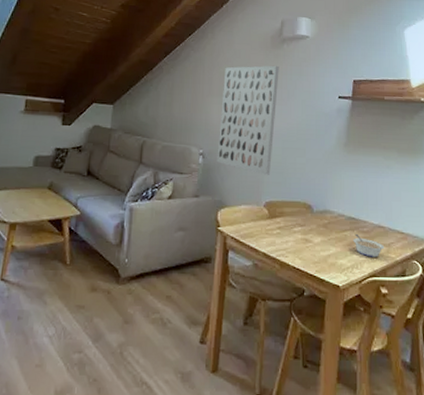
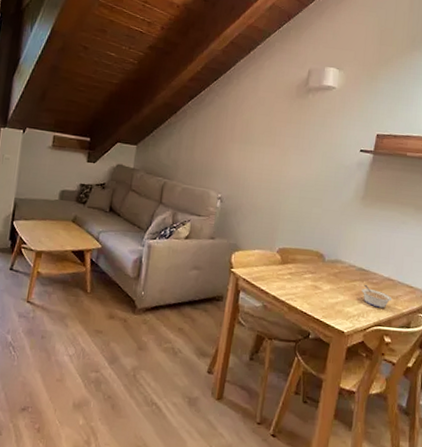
wall art: present [217,65,279,175] -> none [234,114,303,223]

